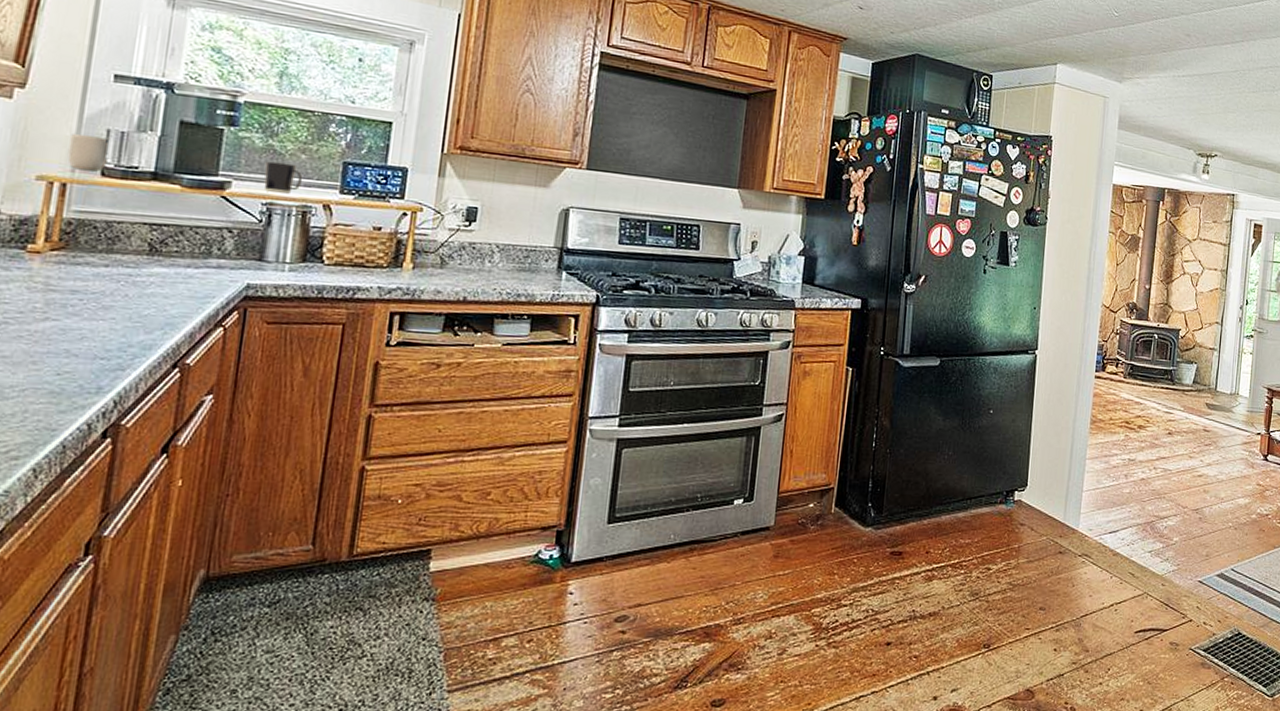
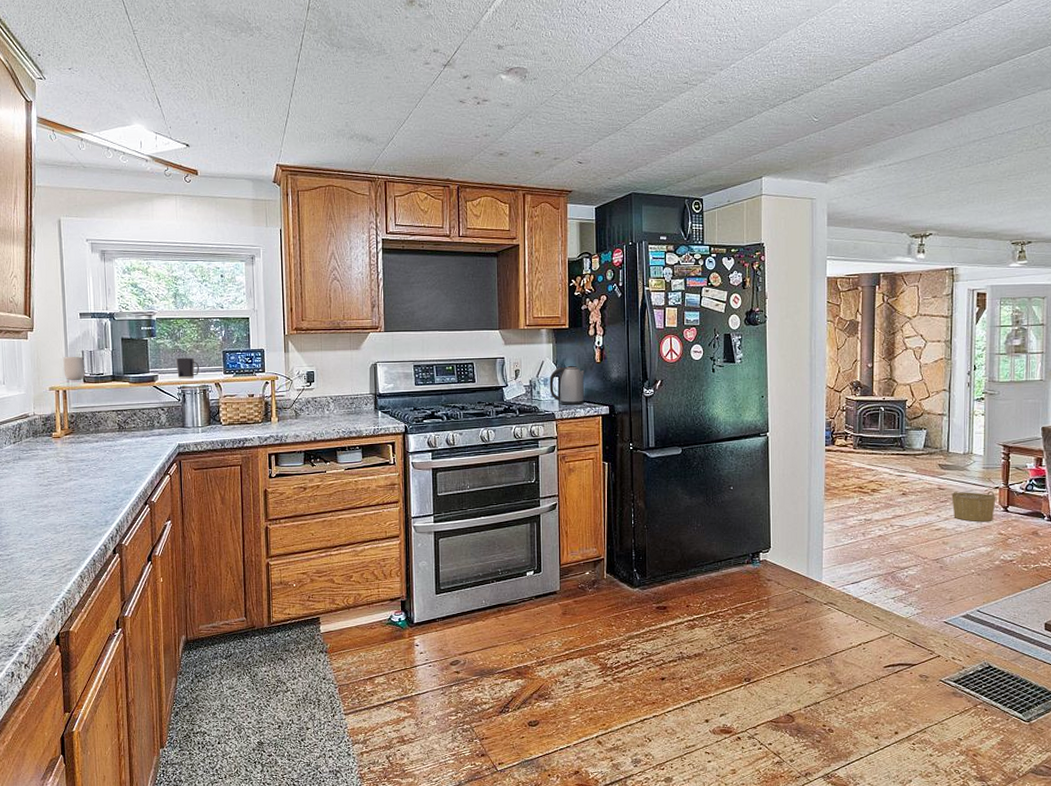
kettle: none [792,244,837,294] -> present [549,365,585,406]
basket: none [1215,434,1258,471] -> present [951,490,996,522]

